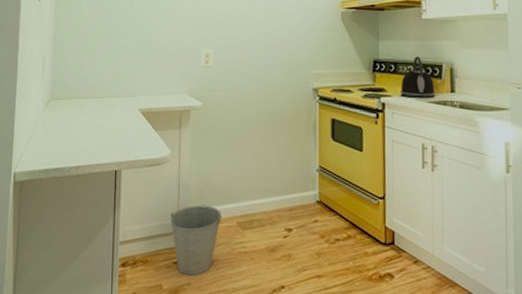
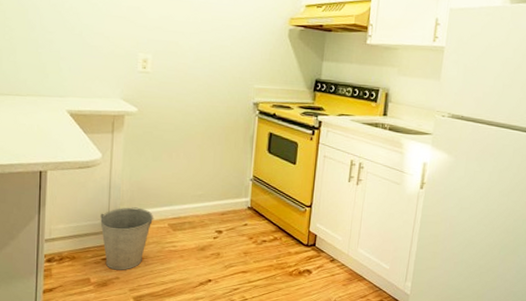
kettle: present [400,56,436,99] -> none [337,79,369,121]

